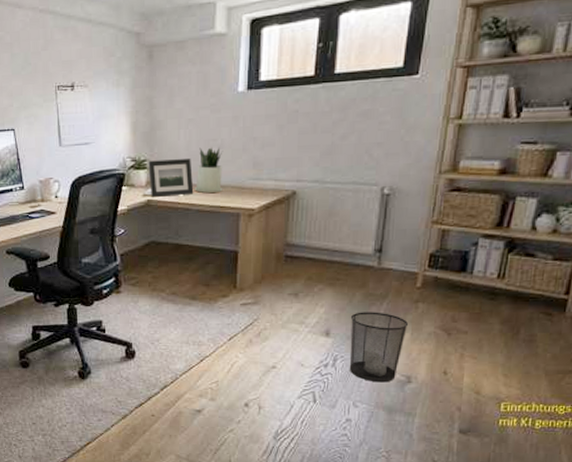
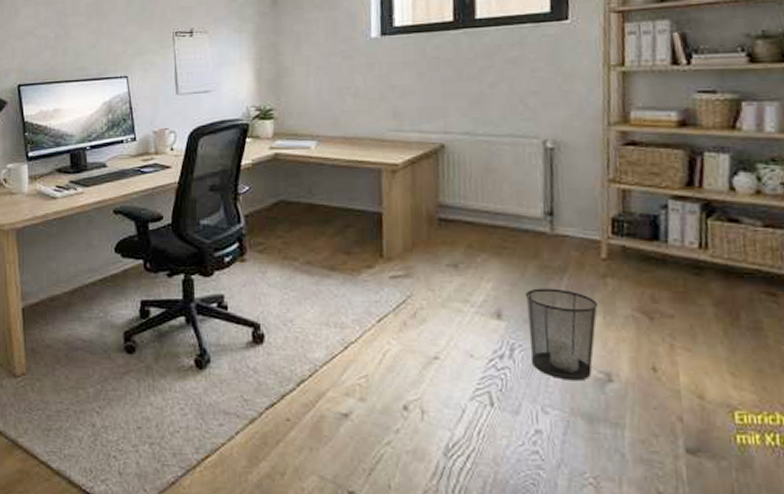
picture frame: present [148,157,194,198] -> none [274,107,328,151]
planter: present [194,147,223,194] -> none [327,96,361,147]

